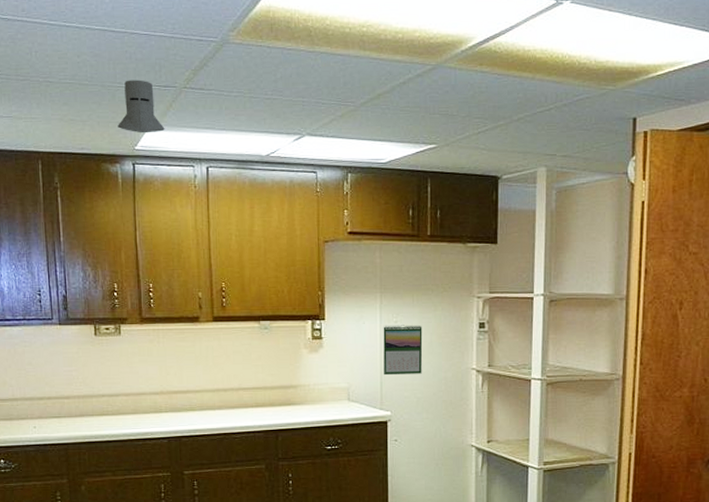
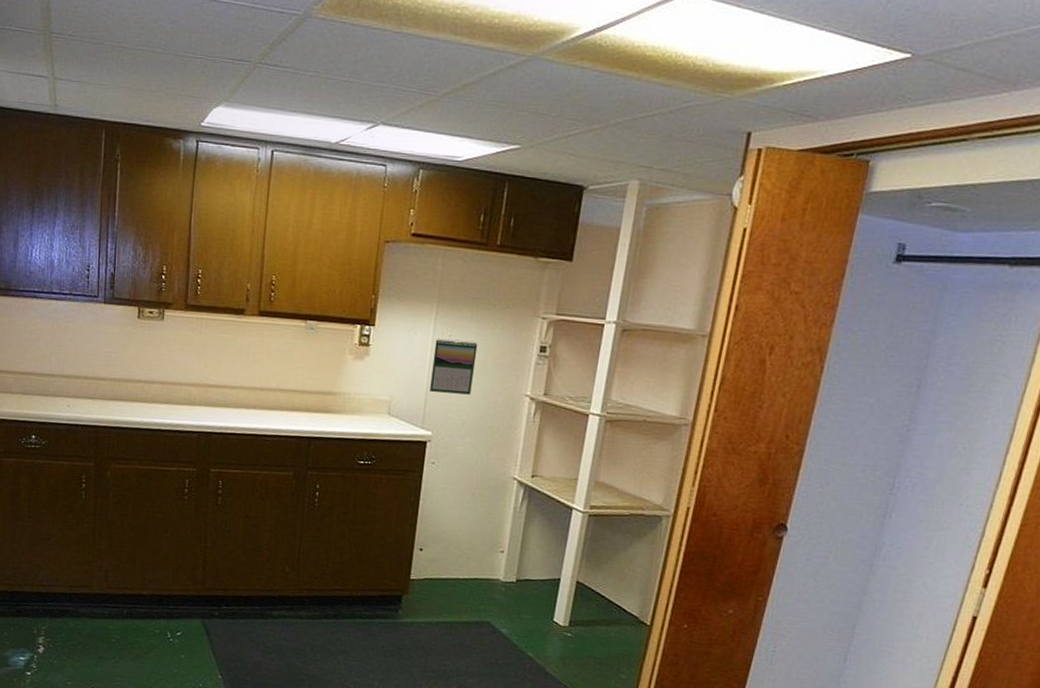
knight helmet: present [118,79,165,134] -> none [186,50,234,110]

